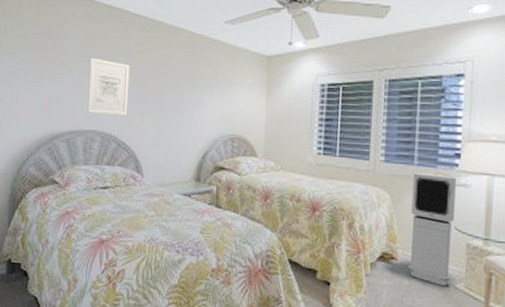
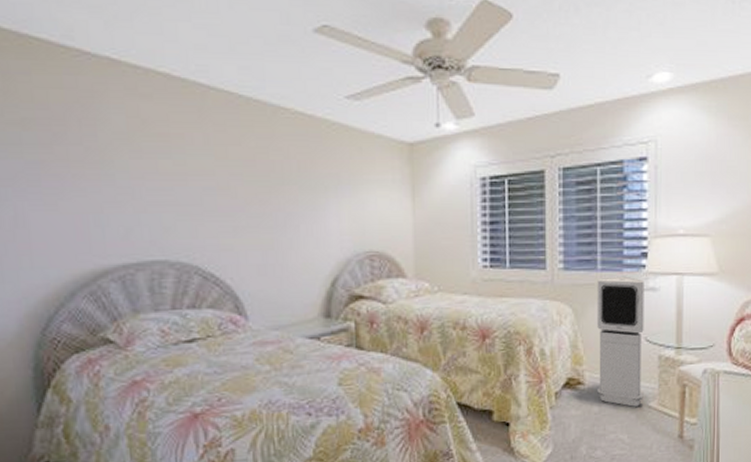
wall art: present [87,57,130,116] -> none [143,153,214,236]

